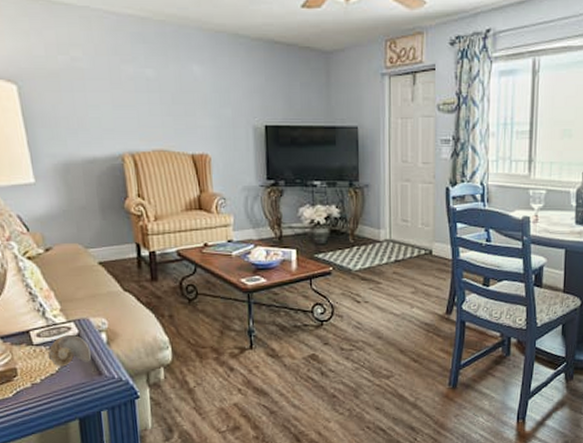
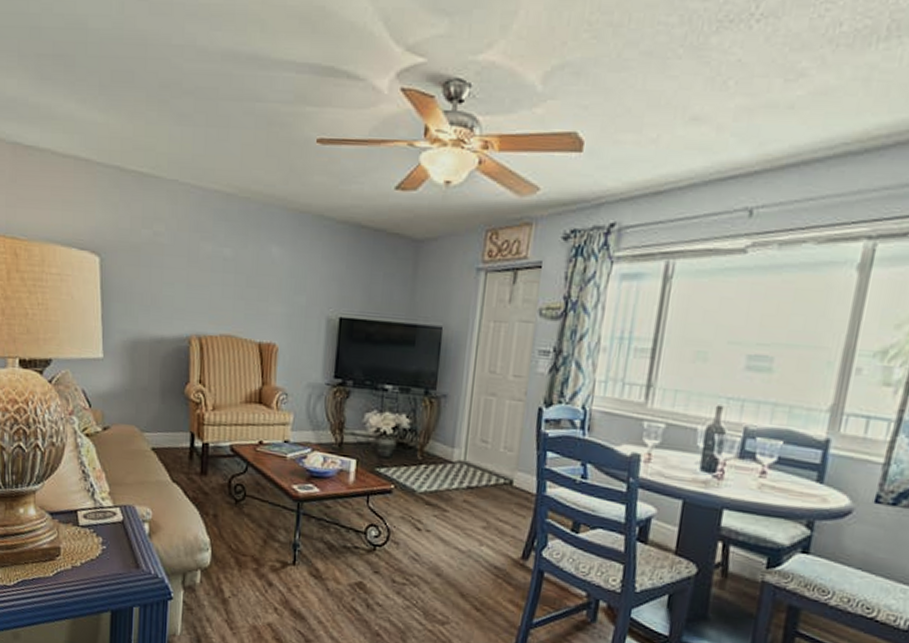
seashell: present [47,334,92,367] -> none [91,520,133,554]

